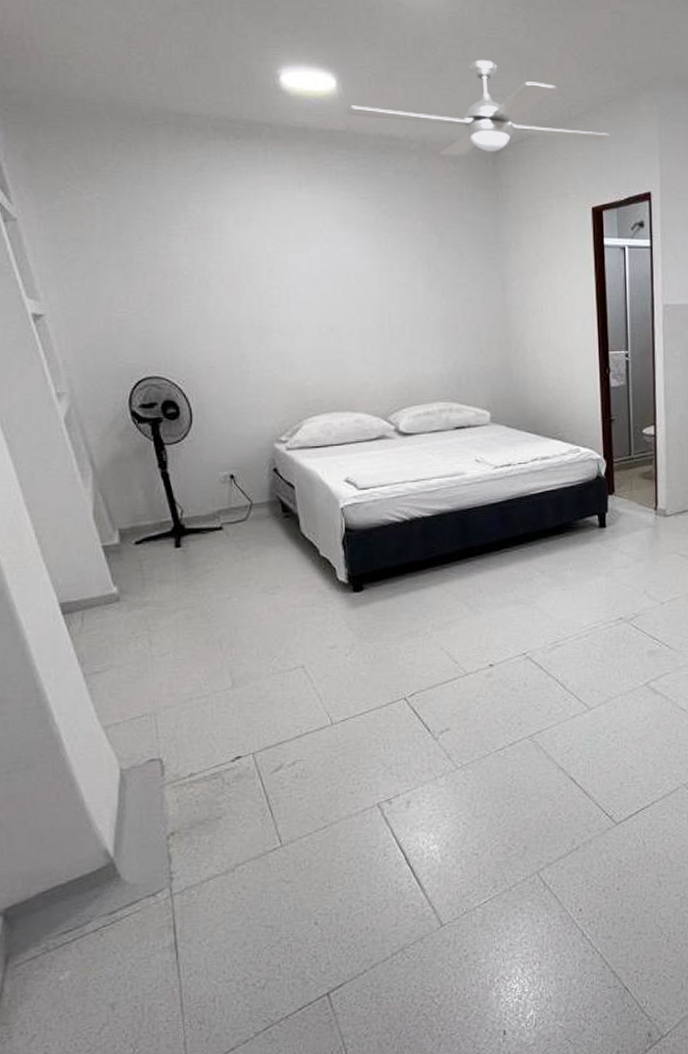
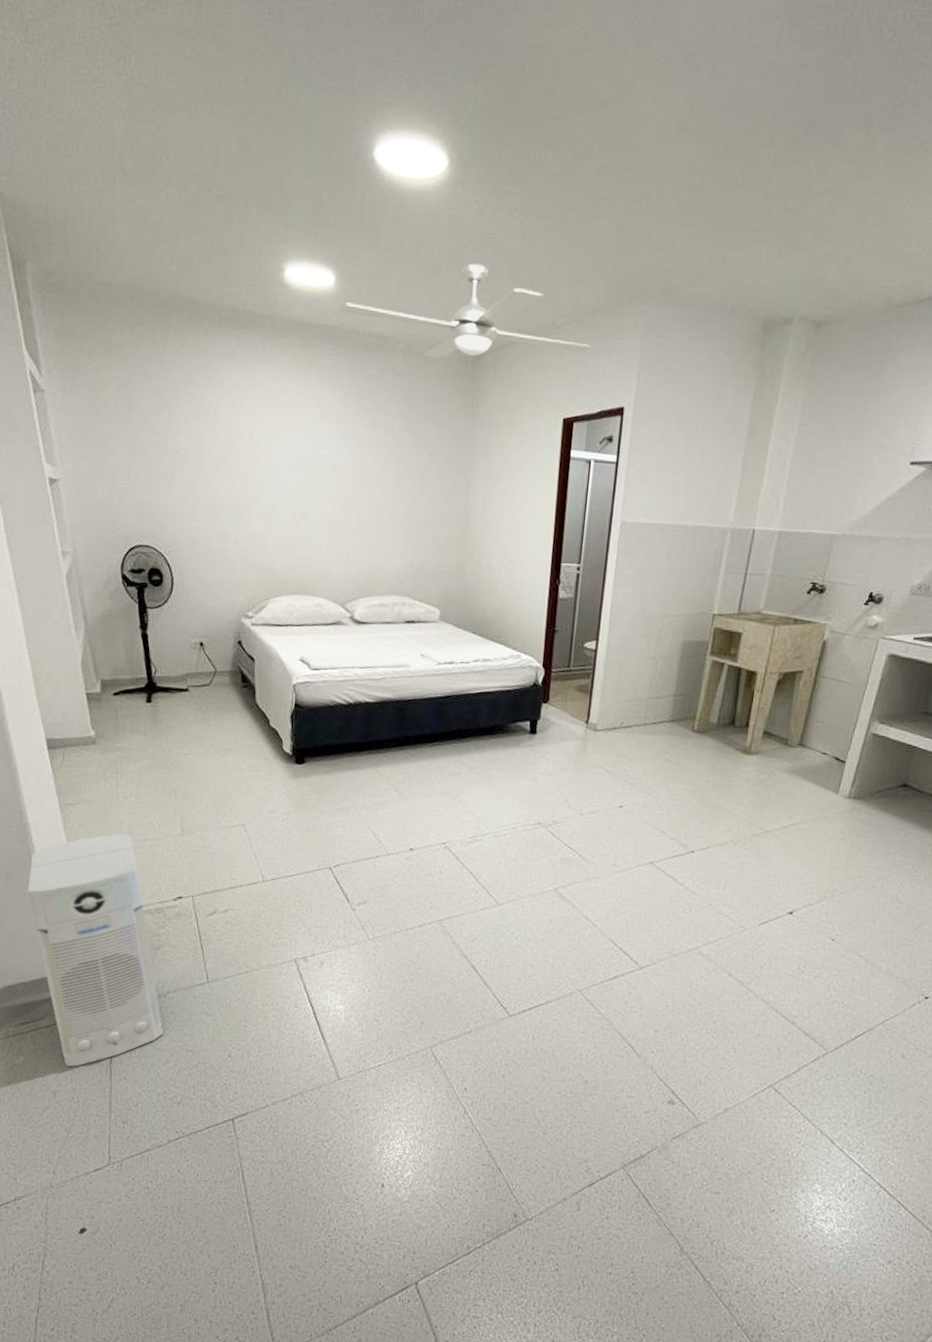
air purifier: none [54,696,236,973] -> present [27,833,164,1067]

